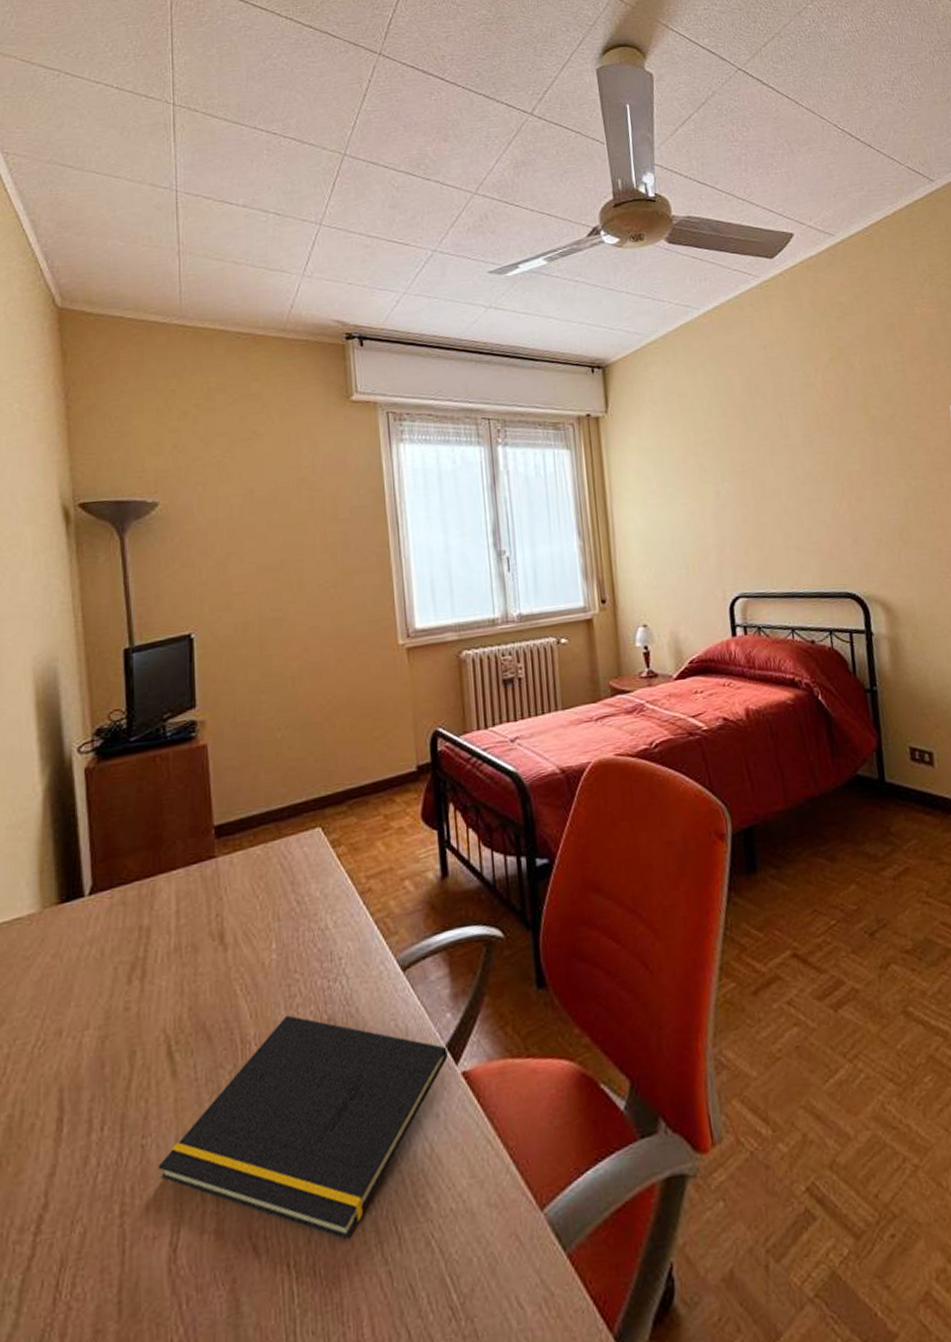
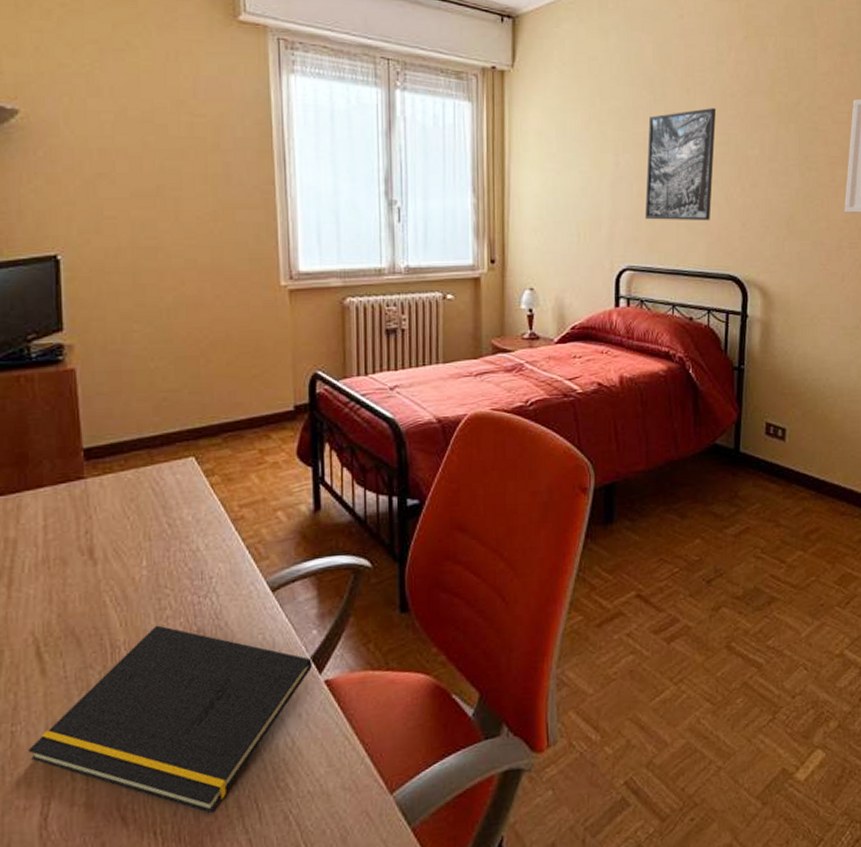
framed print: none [744,429,820,545] -> present [644,108,717,221]

